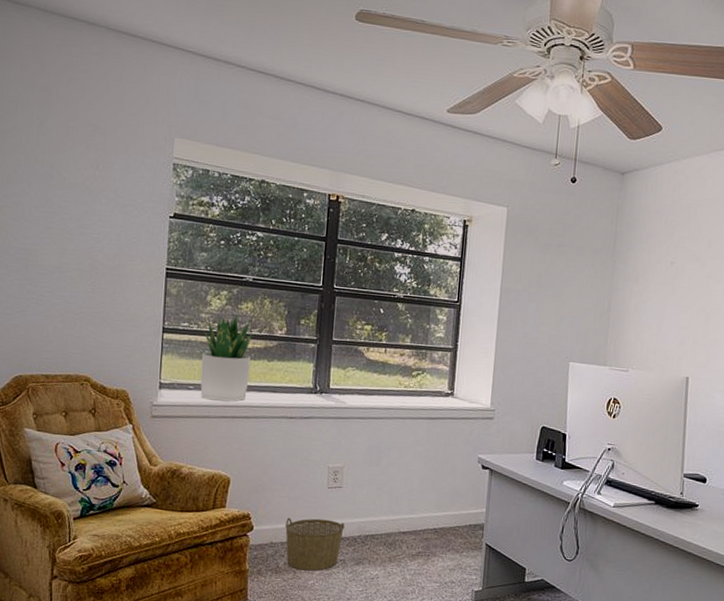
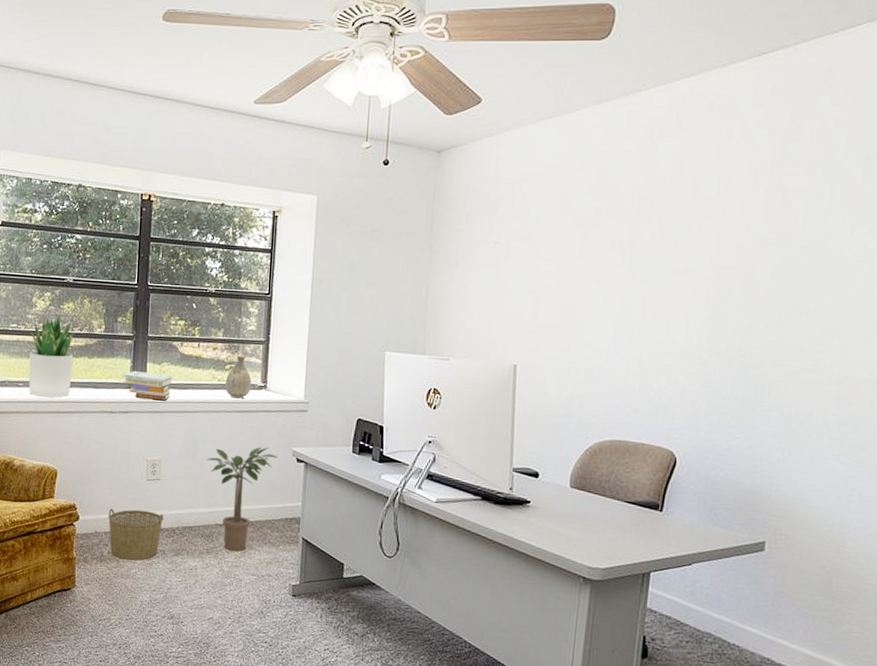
books: none [304,375,357,407] -> present [123,371,173,401]
potted plant: none [391,454,464,559] -> present [207,447,278,551]
vase: none [412,362,439,406] -> present [225,355,252,399]

